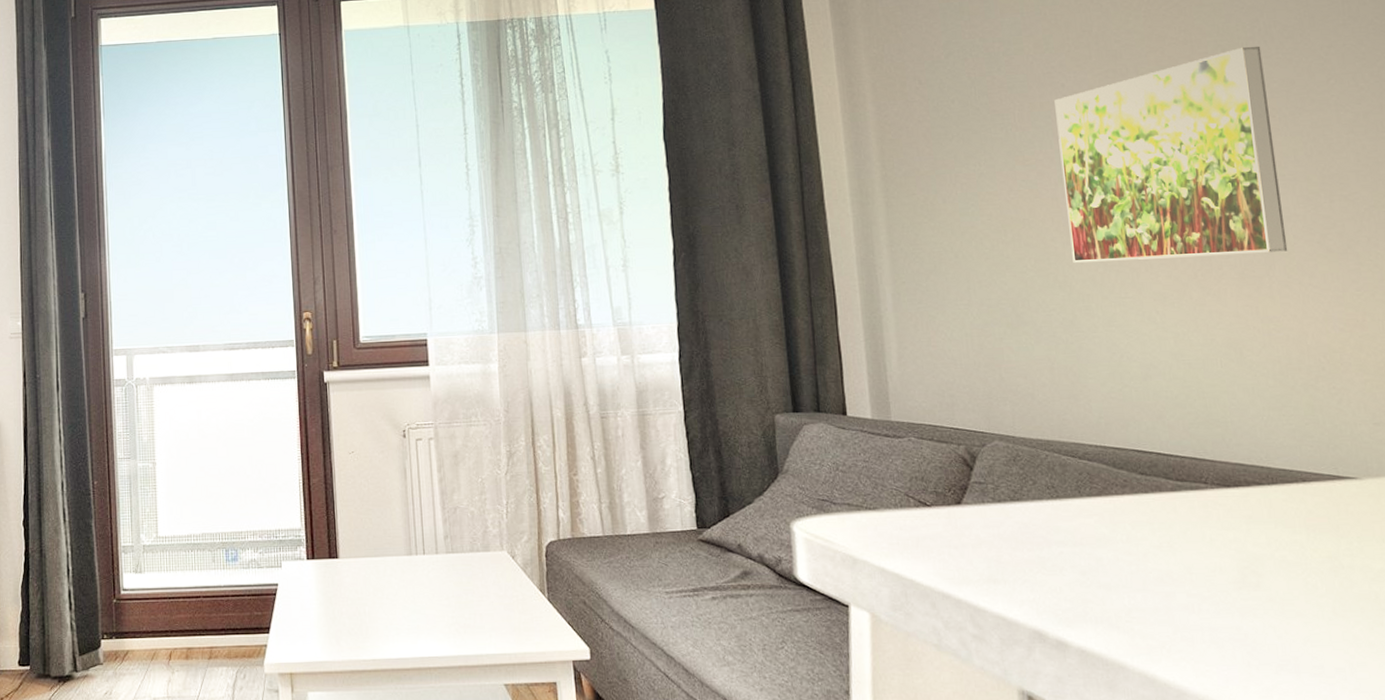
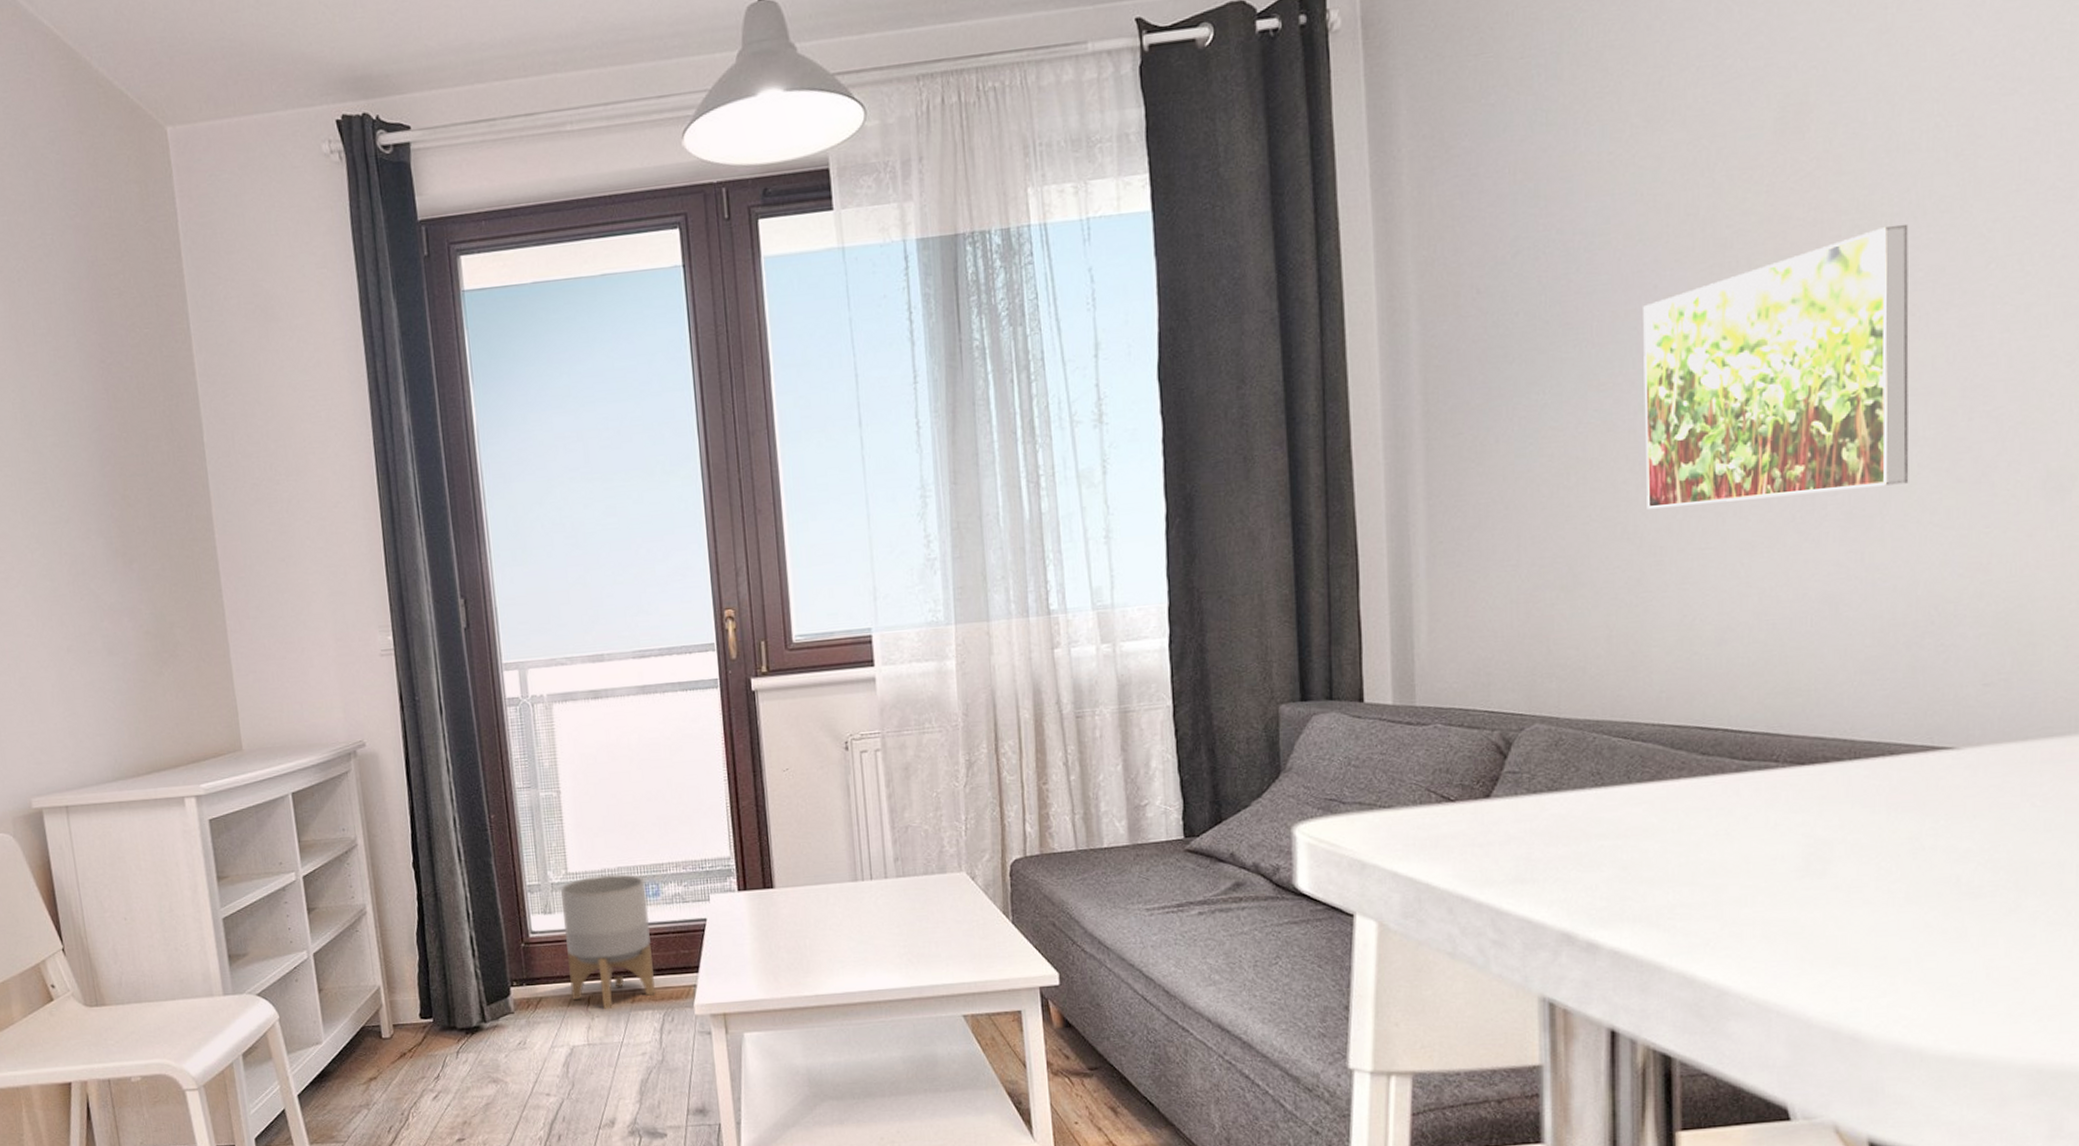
planter: none [150,539,230,665] -> present [560,874,655,1010]

